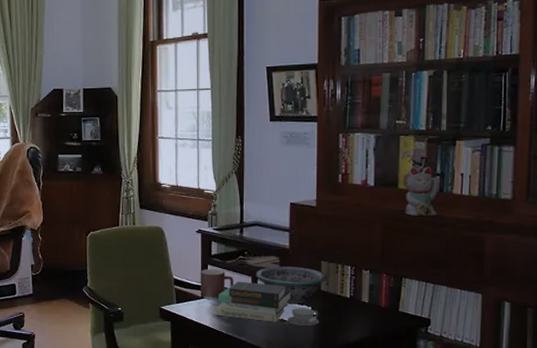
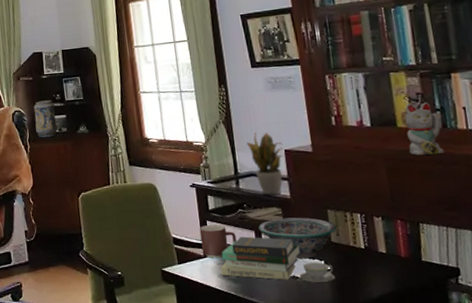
decorative vase: none [50,139,72,176] -> present [33,100,58,138]
potted plant: none [256,184,289,245] -> present [247,132,283,196]

